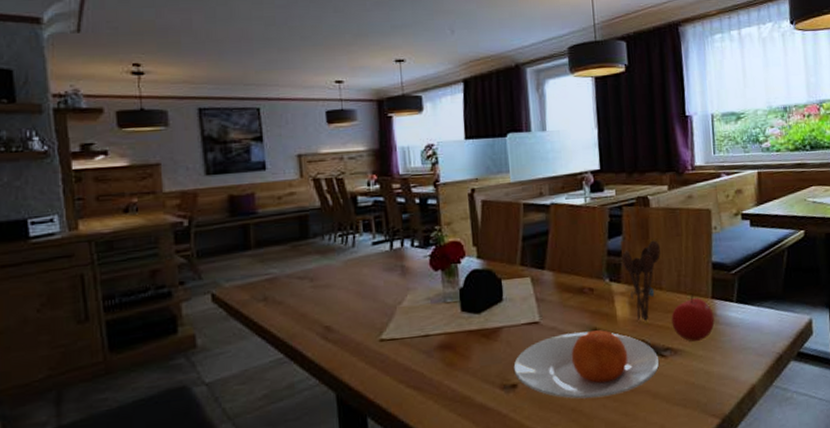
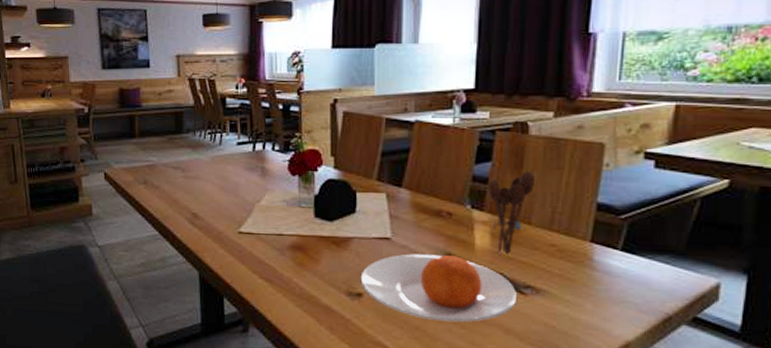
fruit: present [671,293,715,342] -> none [537,233,591,284]

